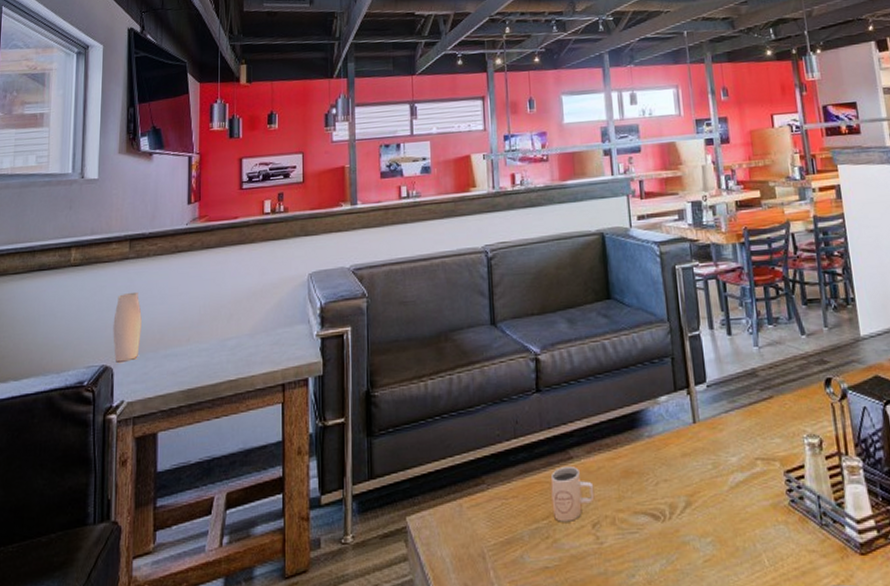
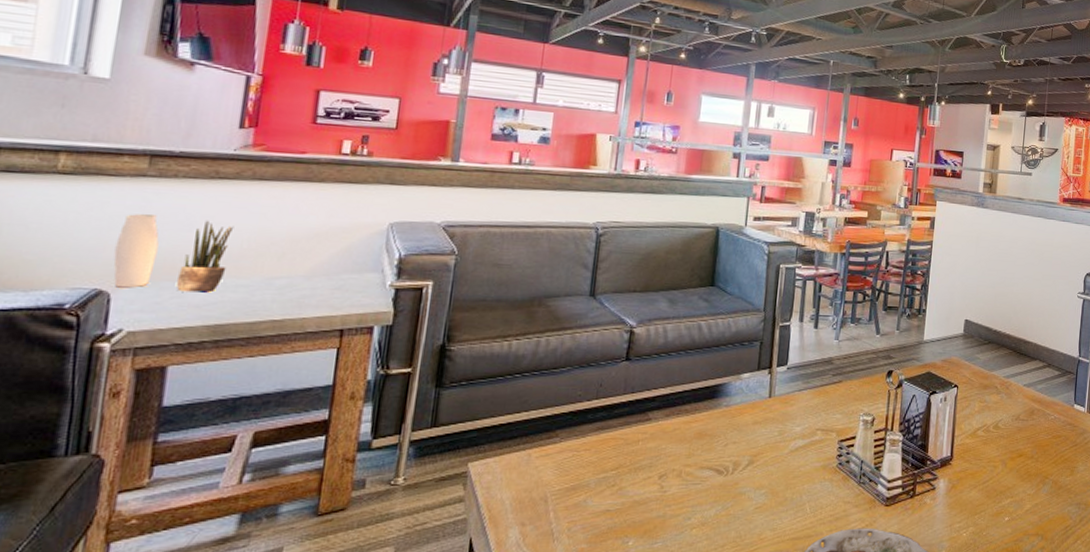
potted plant: none [158,291,193,361] -> present [176,220,234,293]
mug: present [550,465,595,522] -> none [622,425,667,473]

